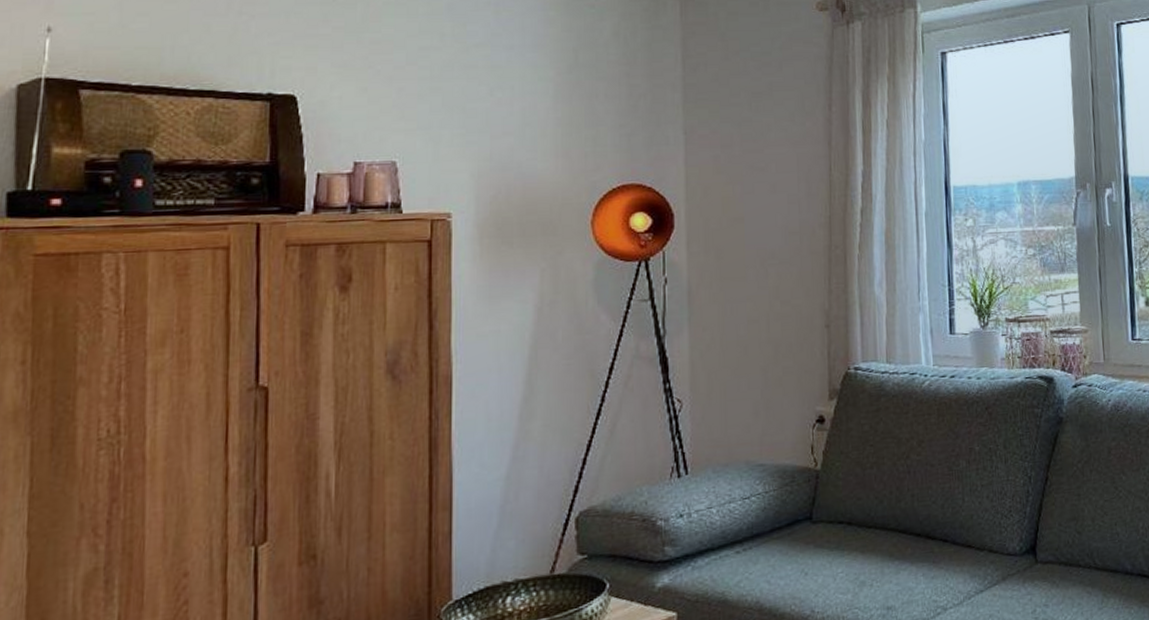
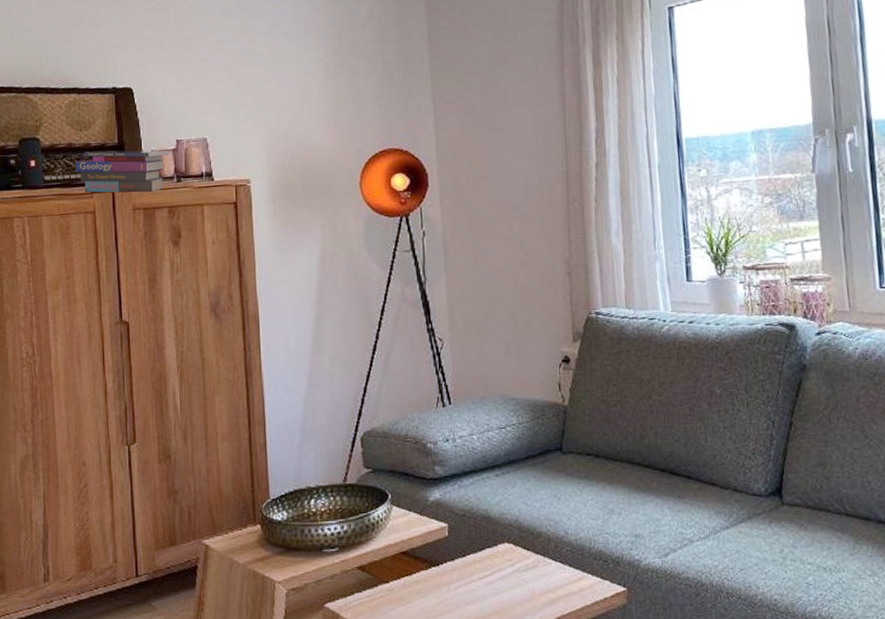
books: none [204,170,342,226] -> present [75,150,168,193]

